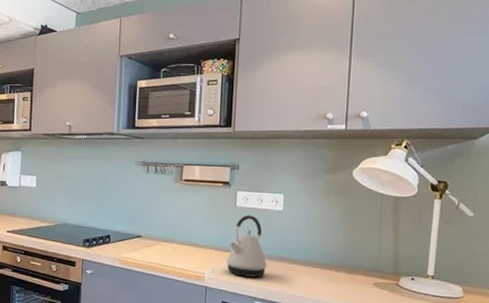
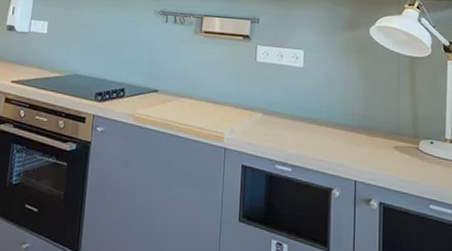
kettle: present [226,215,267,278] -> none [246,70,288,139]

